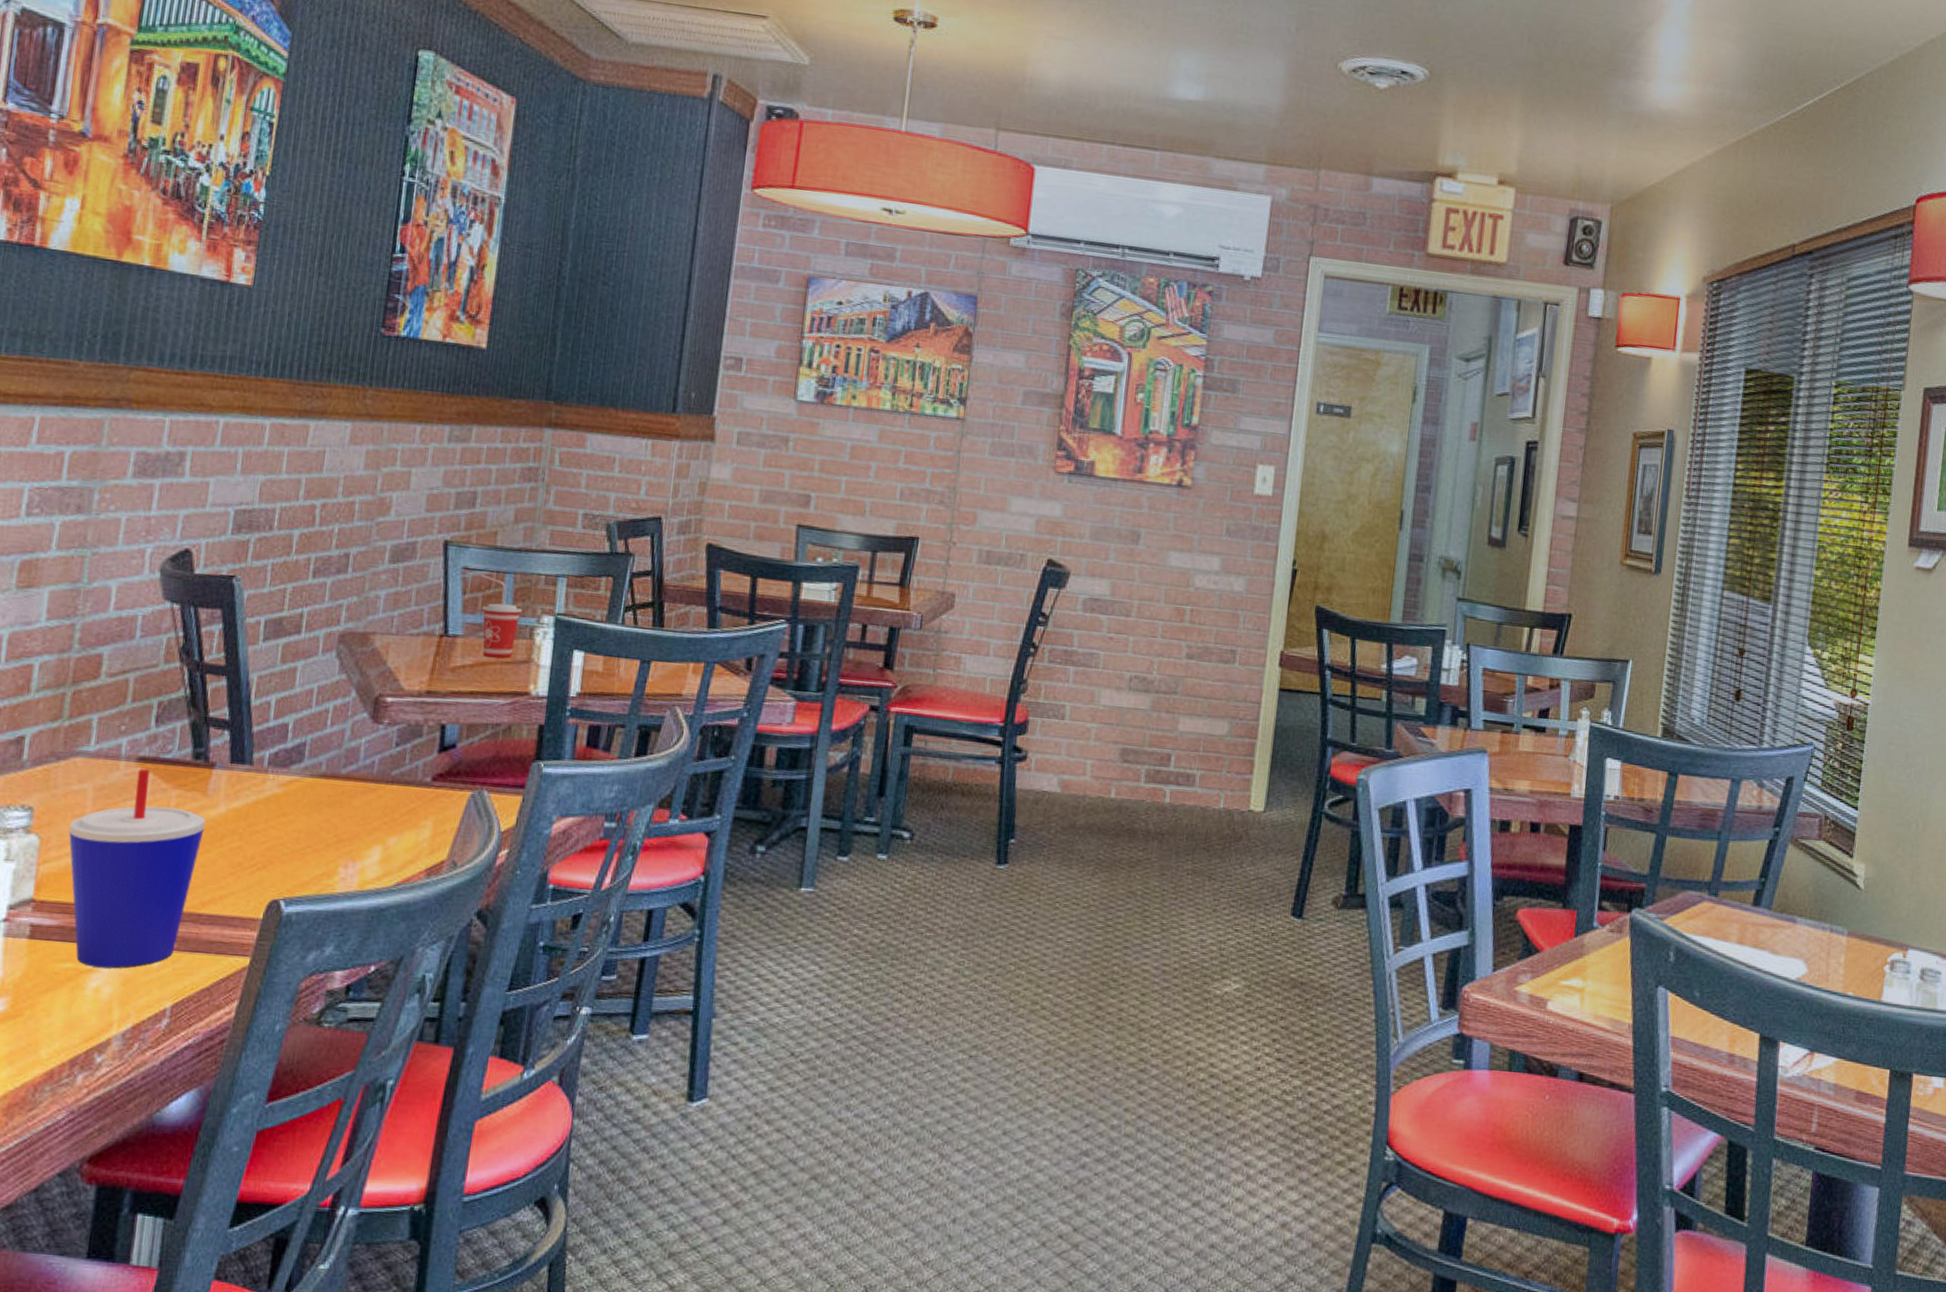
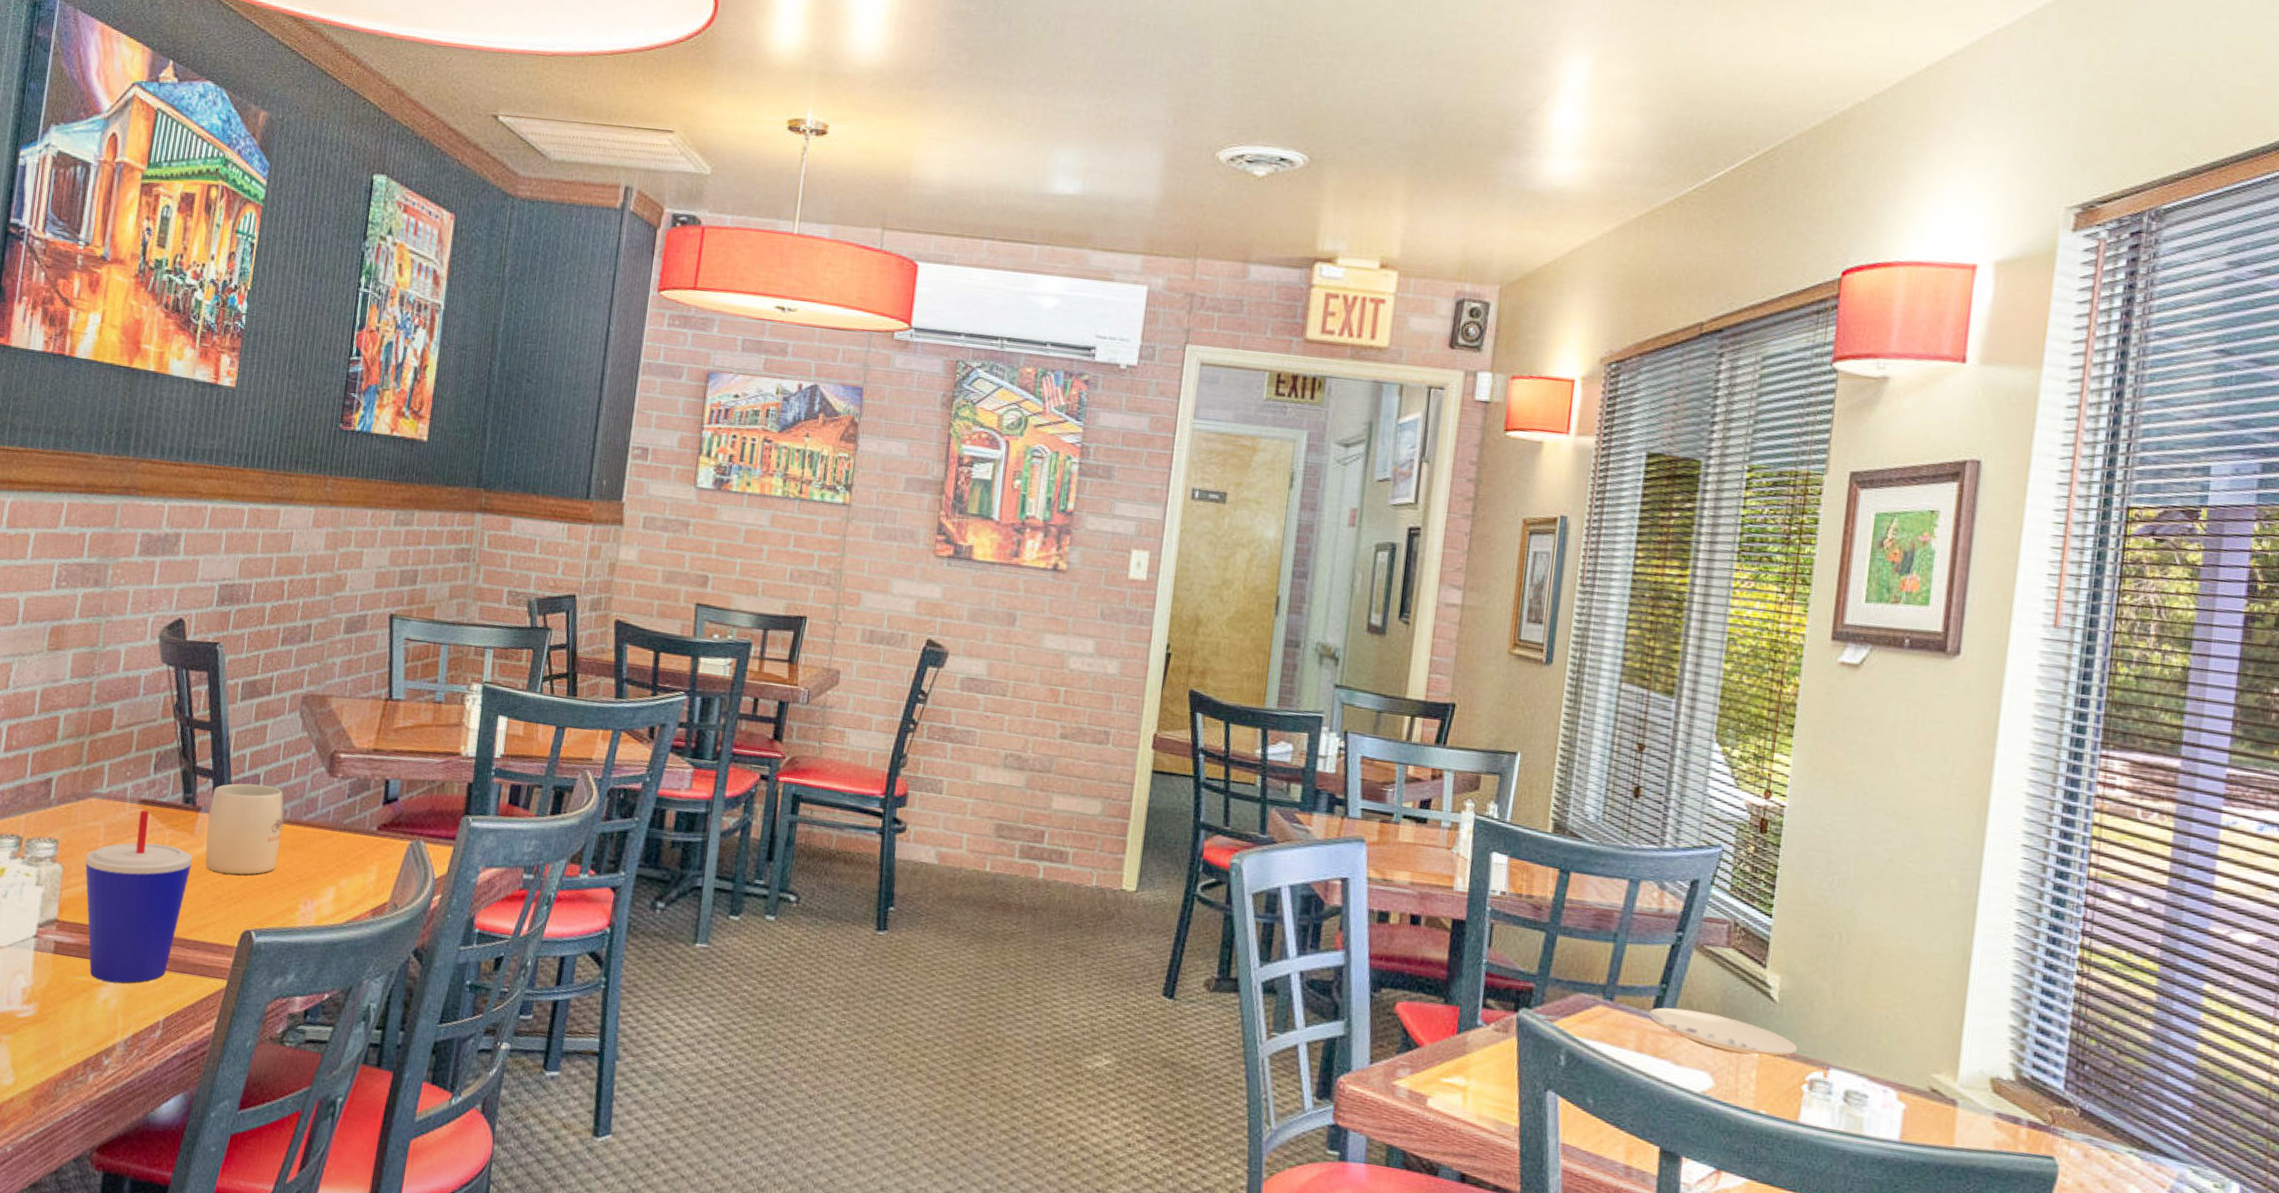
mug: none [221,734,318,838] -> present [205,783,284,875]
beverage cup: present [479,573,522,659] -> none [419,644,455,722]
plate: none [1749,900,1881,941] -> present [1649,1007,1798,1057]

